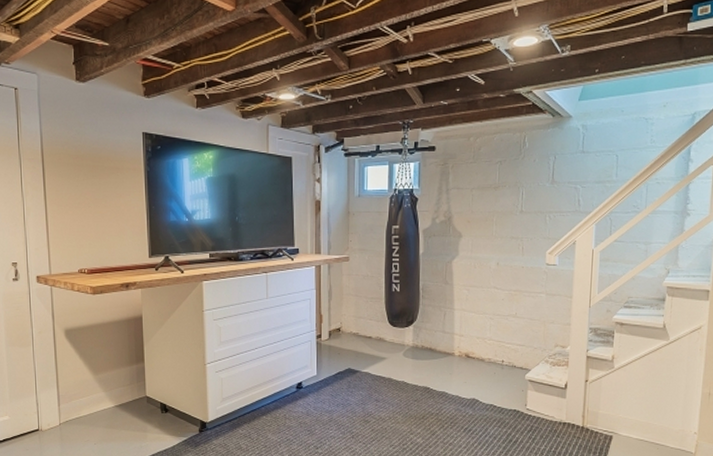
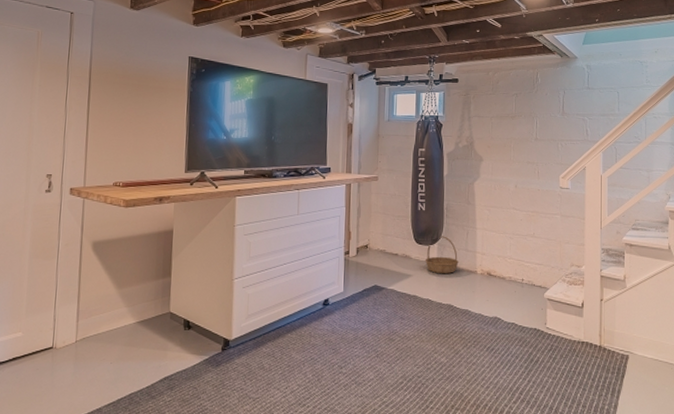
basket: none [399,318,435,356] -> present [424,236,459,273]

